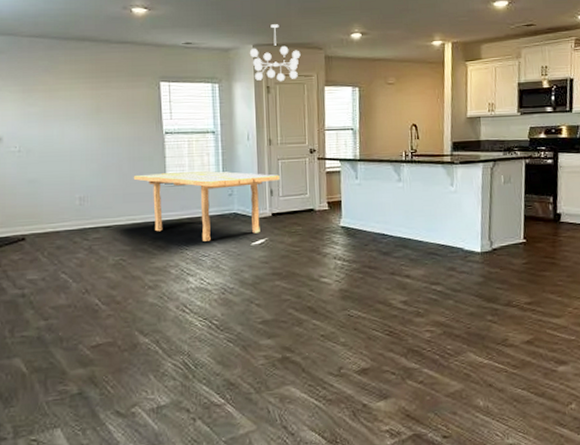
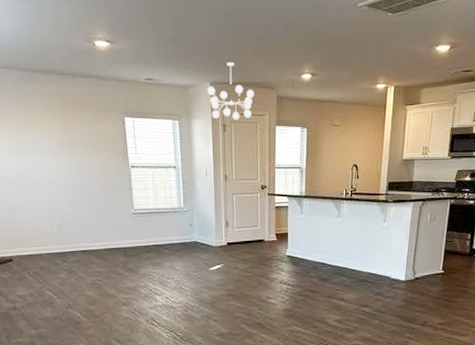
dining table: present [133,171,280,241] -> none [104,203,234,266]

